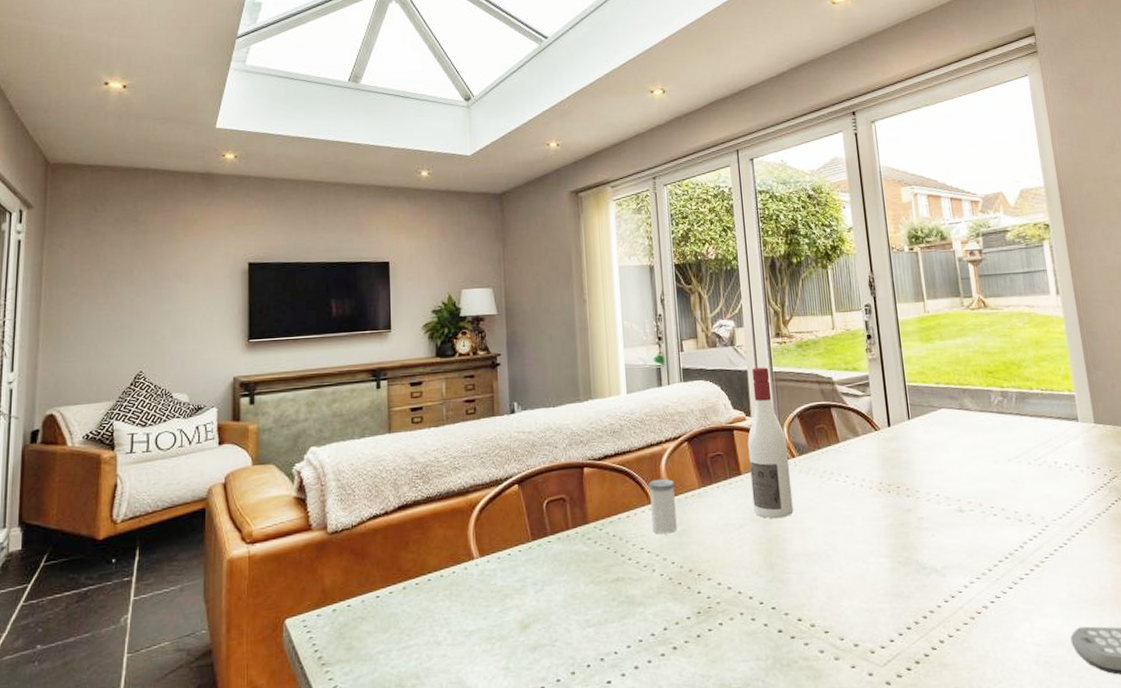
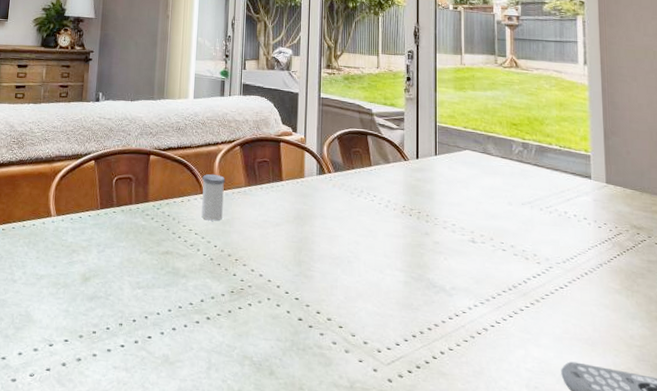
wine bottle: present [747,367,794,519] -> none [290,92,326,223]

